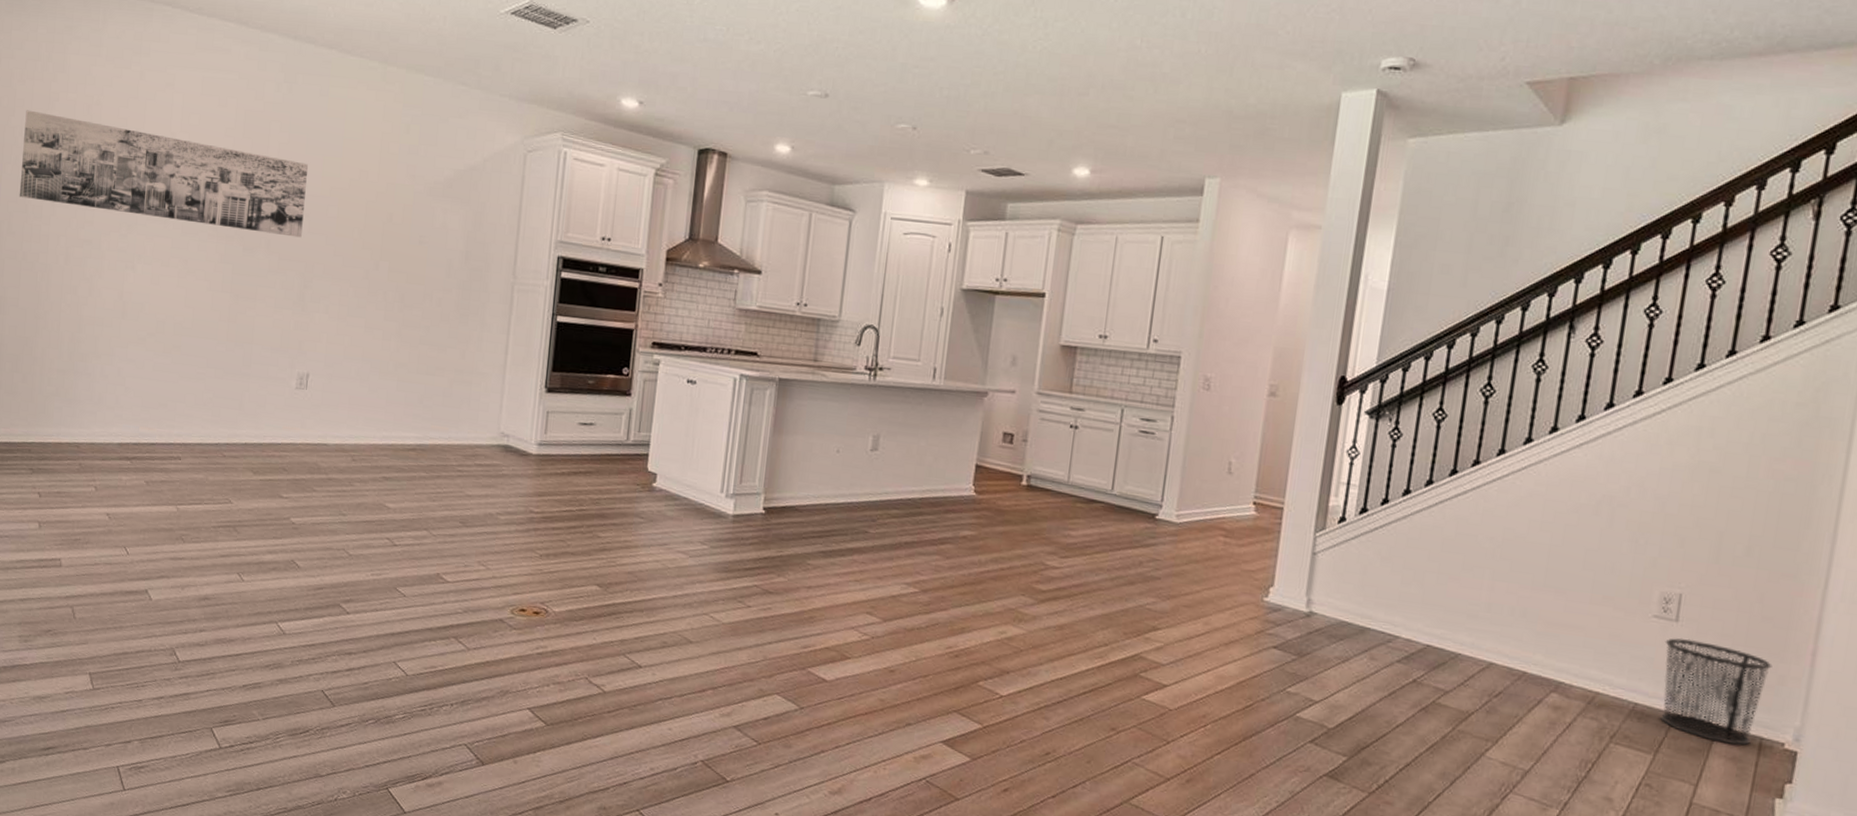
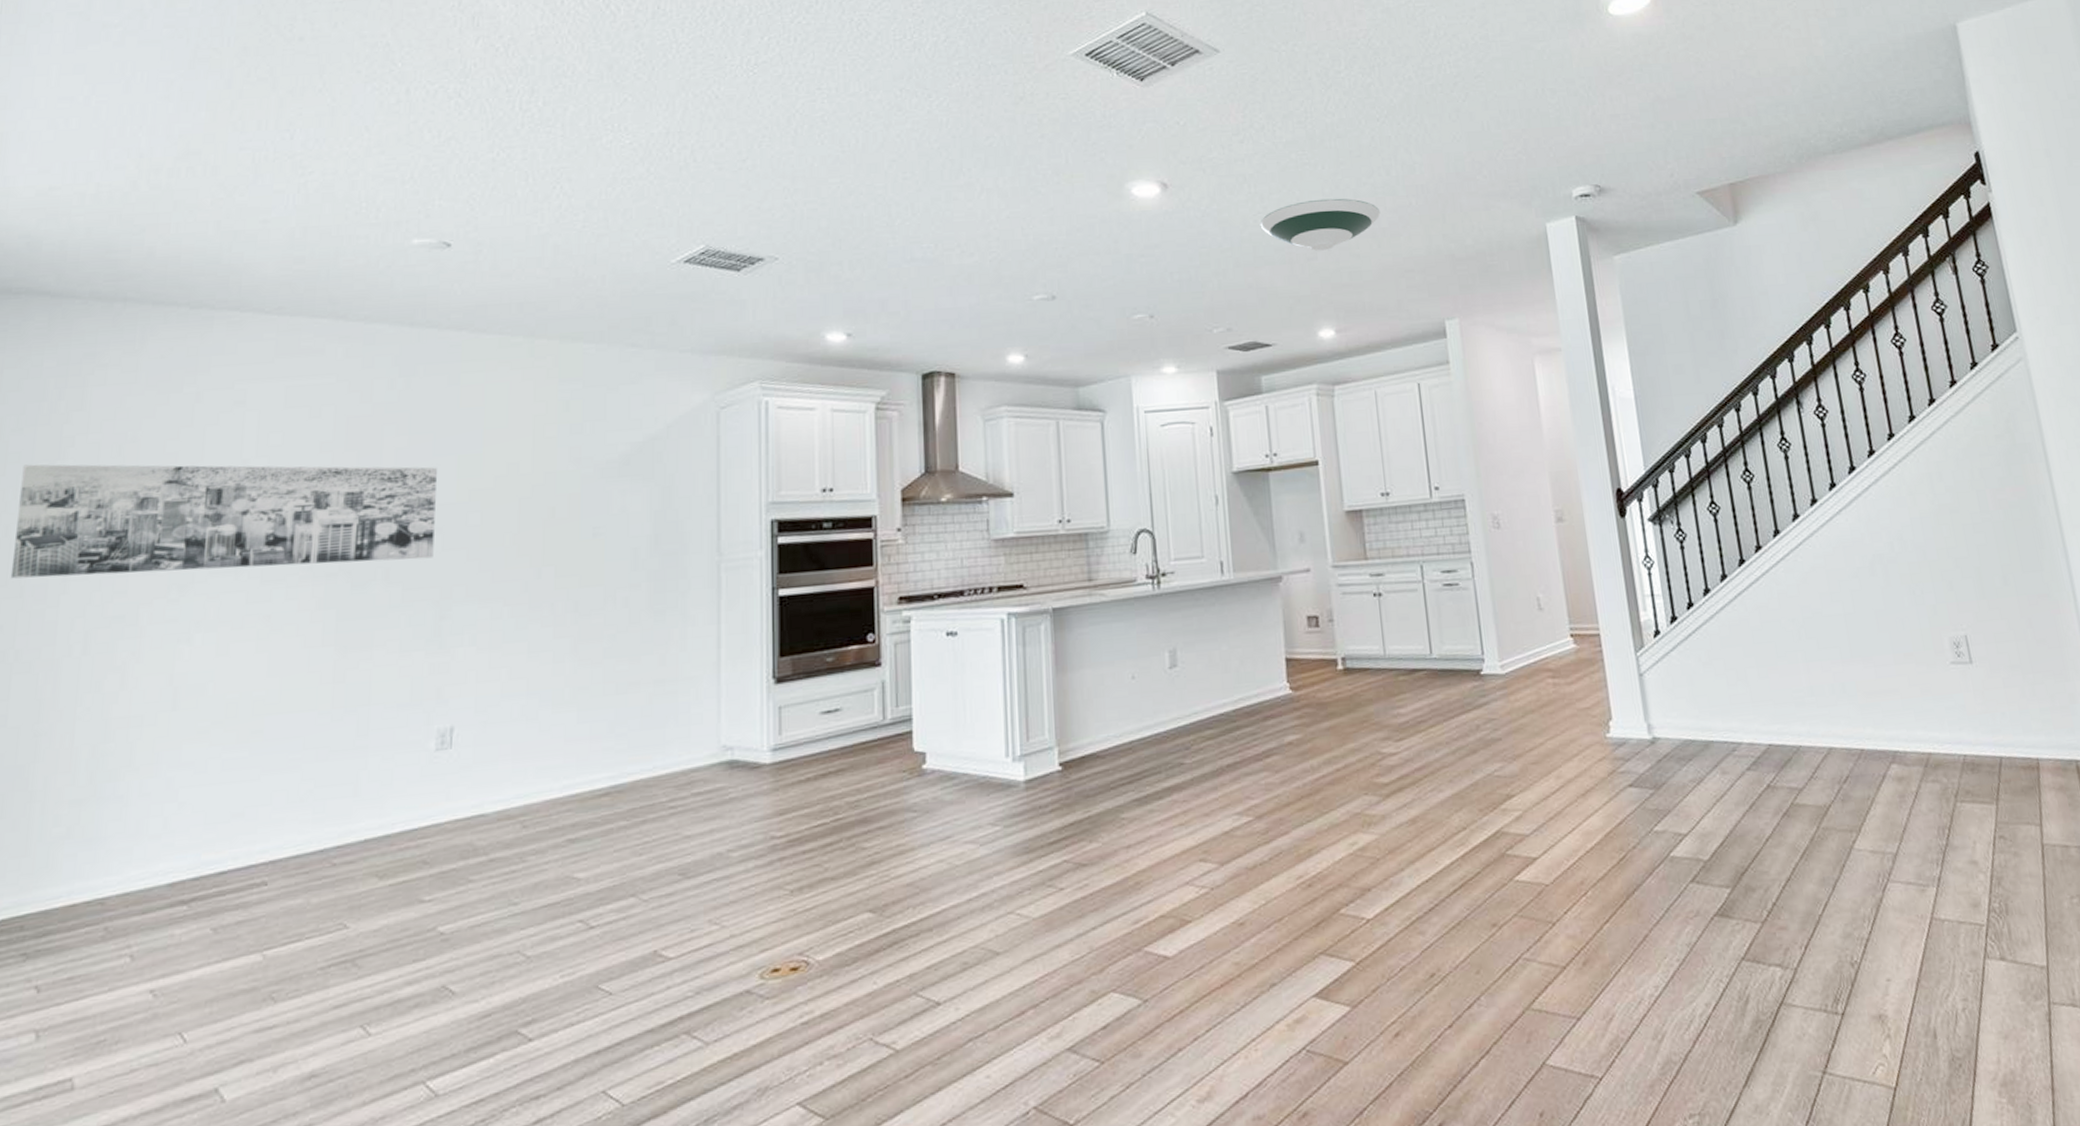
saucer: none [1038,33,1166,88] -> present [1260,198,1381,251]
waste bin: present [1660,638,1772,746] -> none [1968,677,2069,775]

